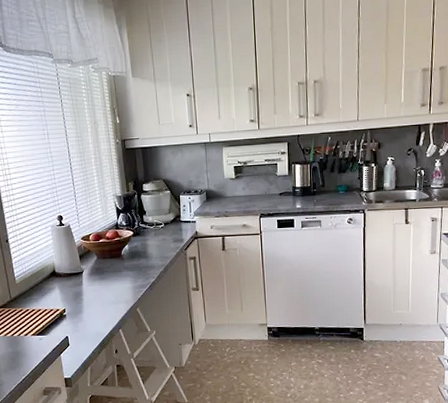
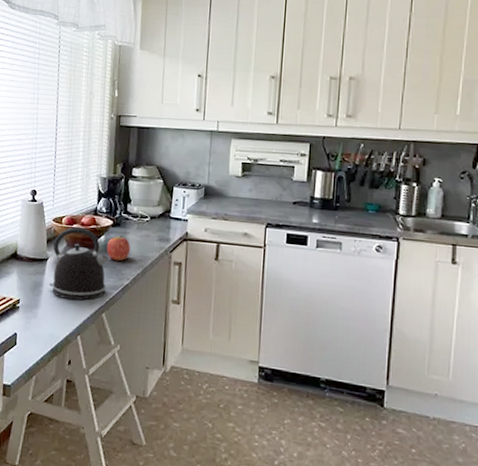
kettle: none [85,241,137,302] -> present [48,227,110,301]
apple: none [131,243,152,264] -> present [107,236,131,261]

